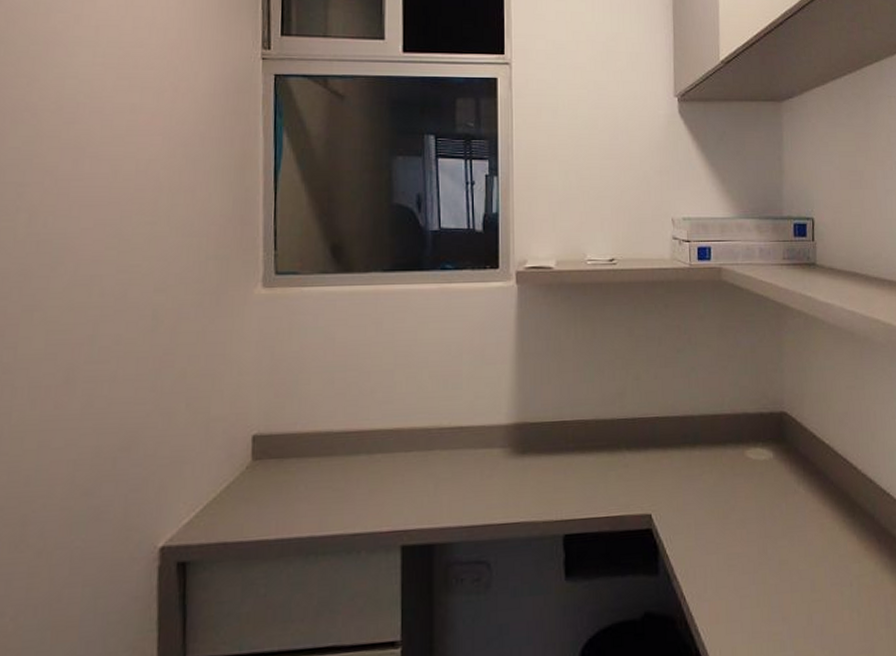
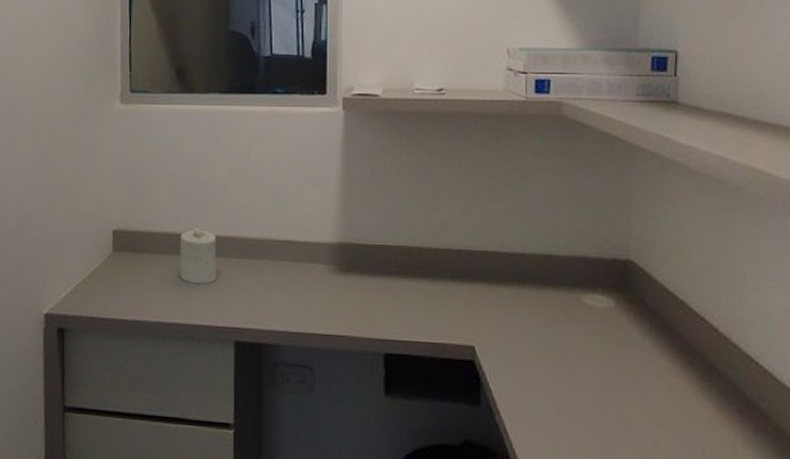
candle: none [335,421,381,487] -> present [179,226,217,285]

